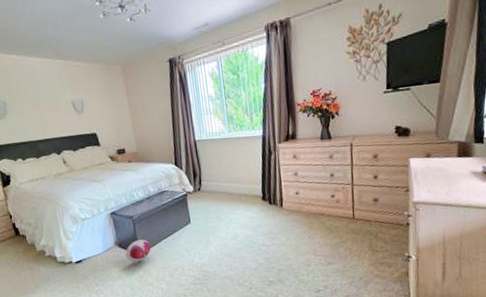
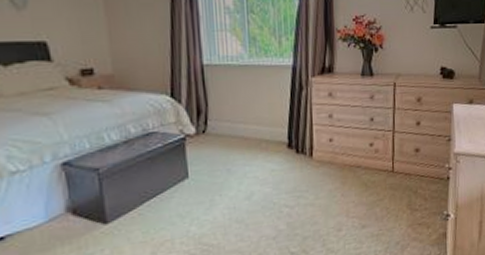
plush toy: present [125,239,151,263] -> none [82,202,126,237]

